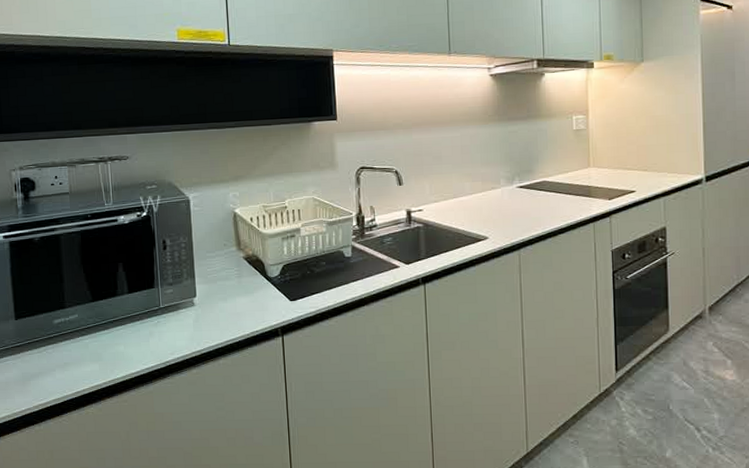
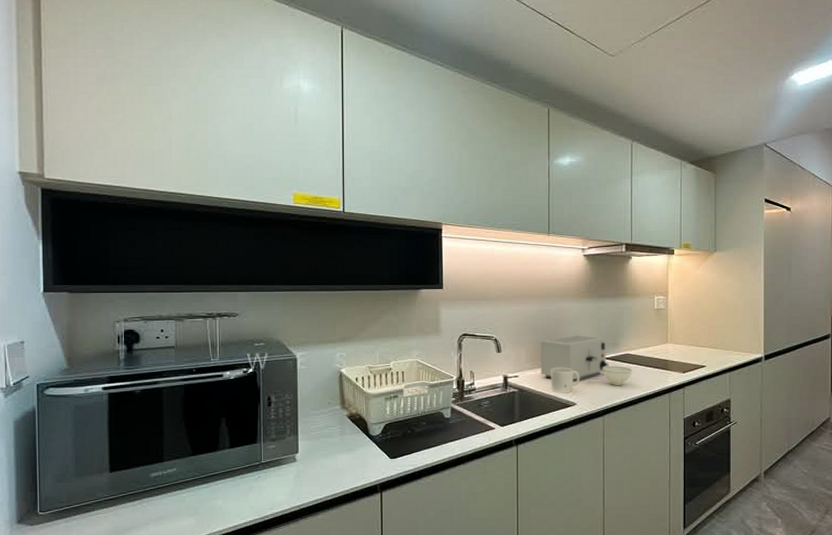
toaster: none [445,162,524,212] -> present [540,335,610,380]
mug: none [457,198,491,227] -> present [550,367,580,393]
bowl: none [516,194,550,217] -> present [602,366,632,386]

